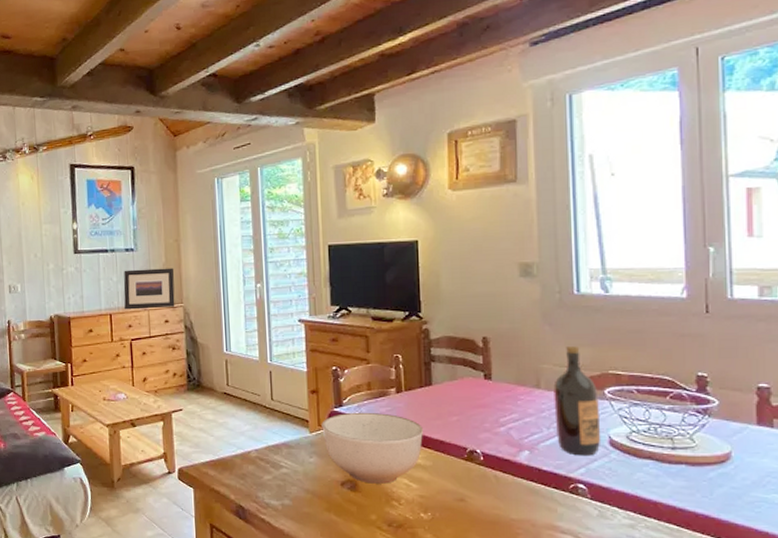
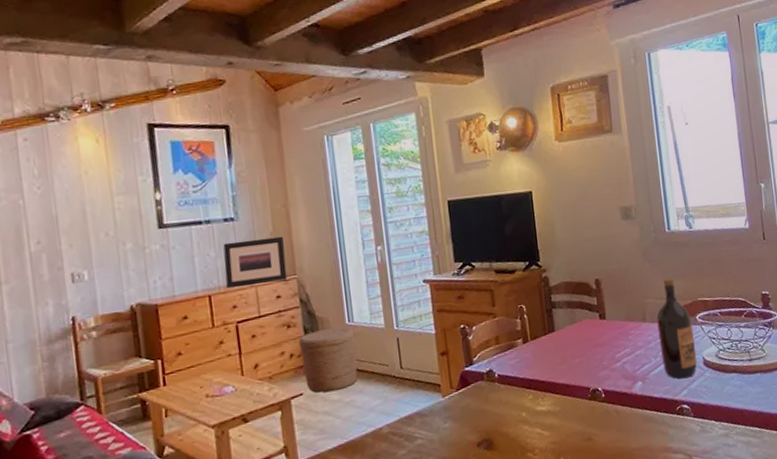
woven basket: none [181,355,232,412] -> present [298,327,358,393]
bowl: present [321,412,424,484] -> none [454,365,551,440]

